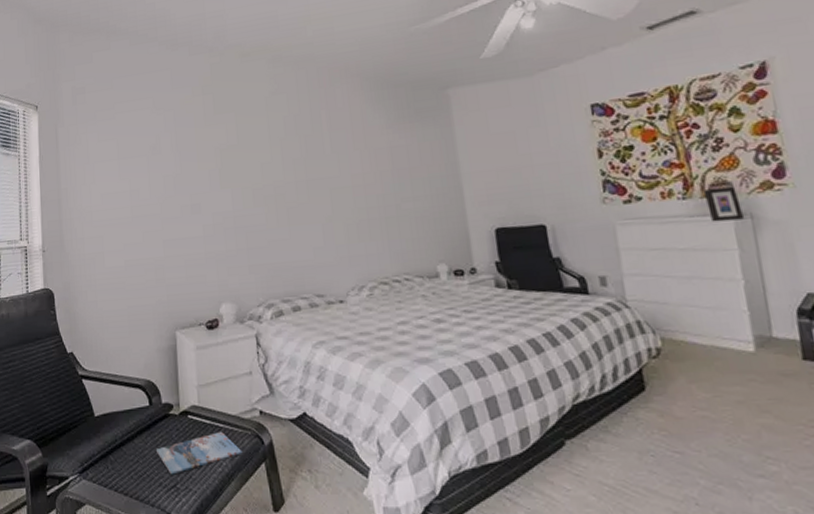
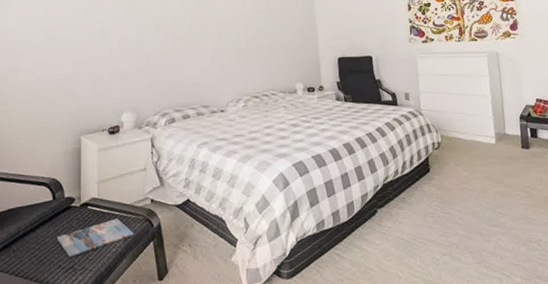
picture frame: present [703,187,744,222] -> none [470,35,493,58]

